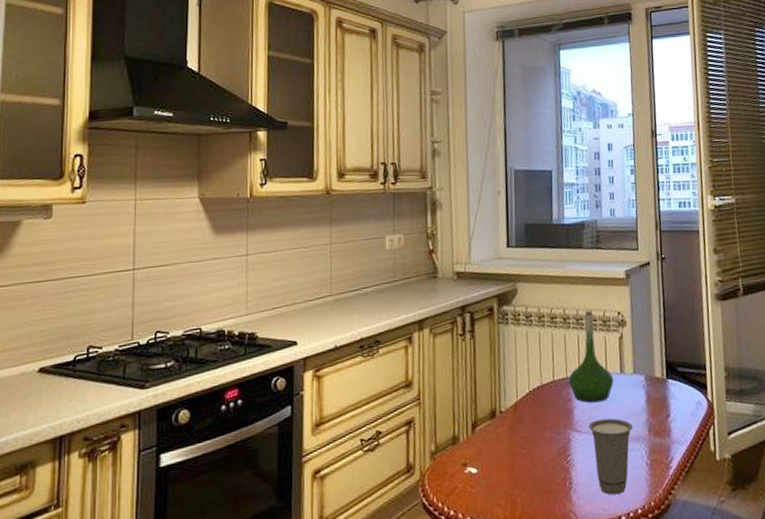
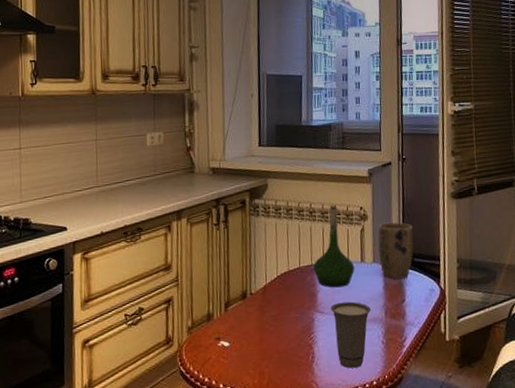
plant pot: none [638,328,677,392] -> present [378,222,414,280]

